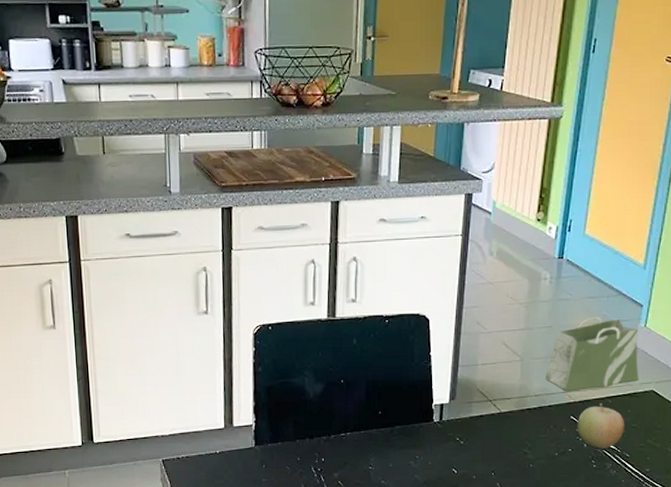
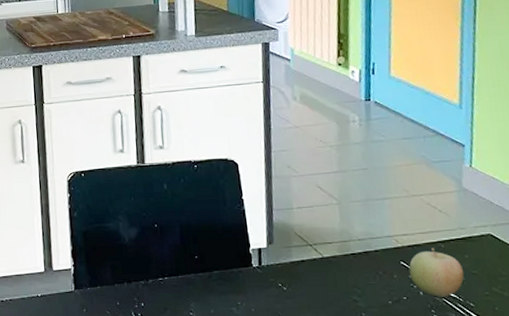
grocery bag: present [545,316,639,392] -> none [367,157,472,236]

